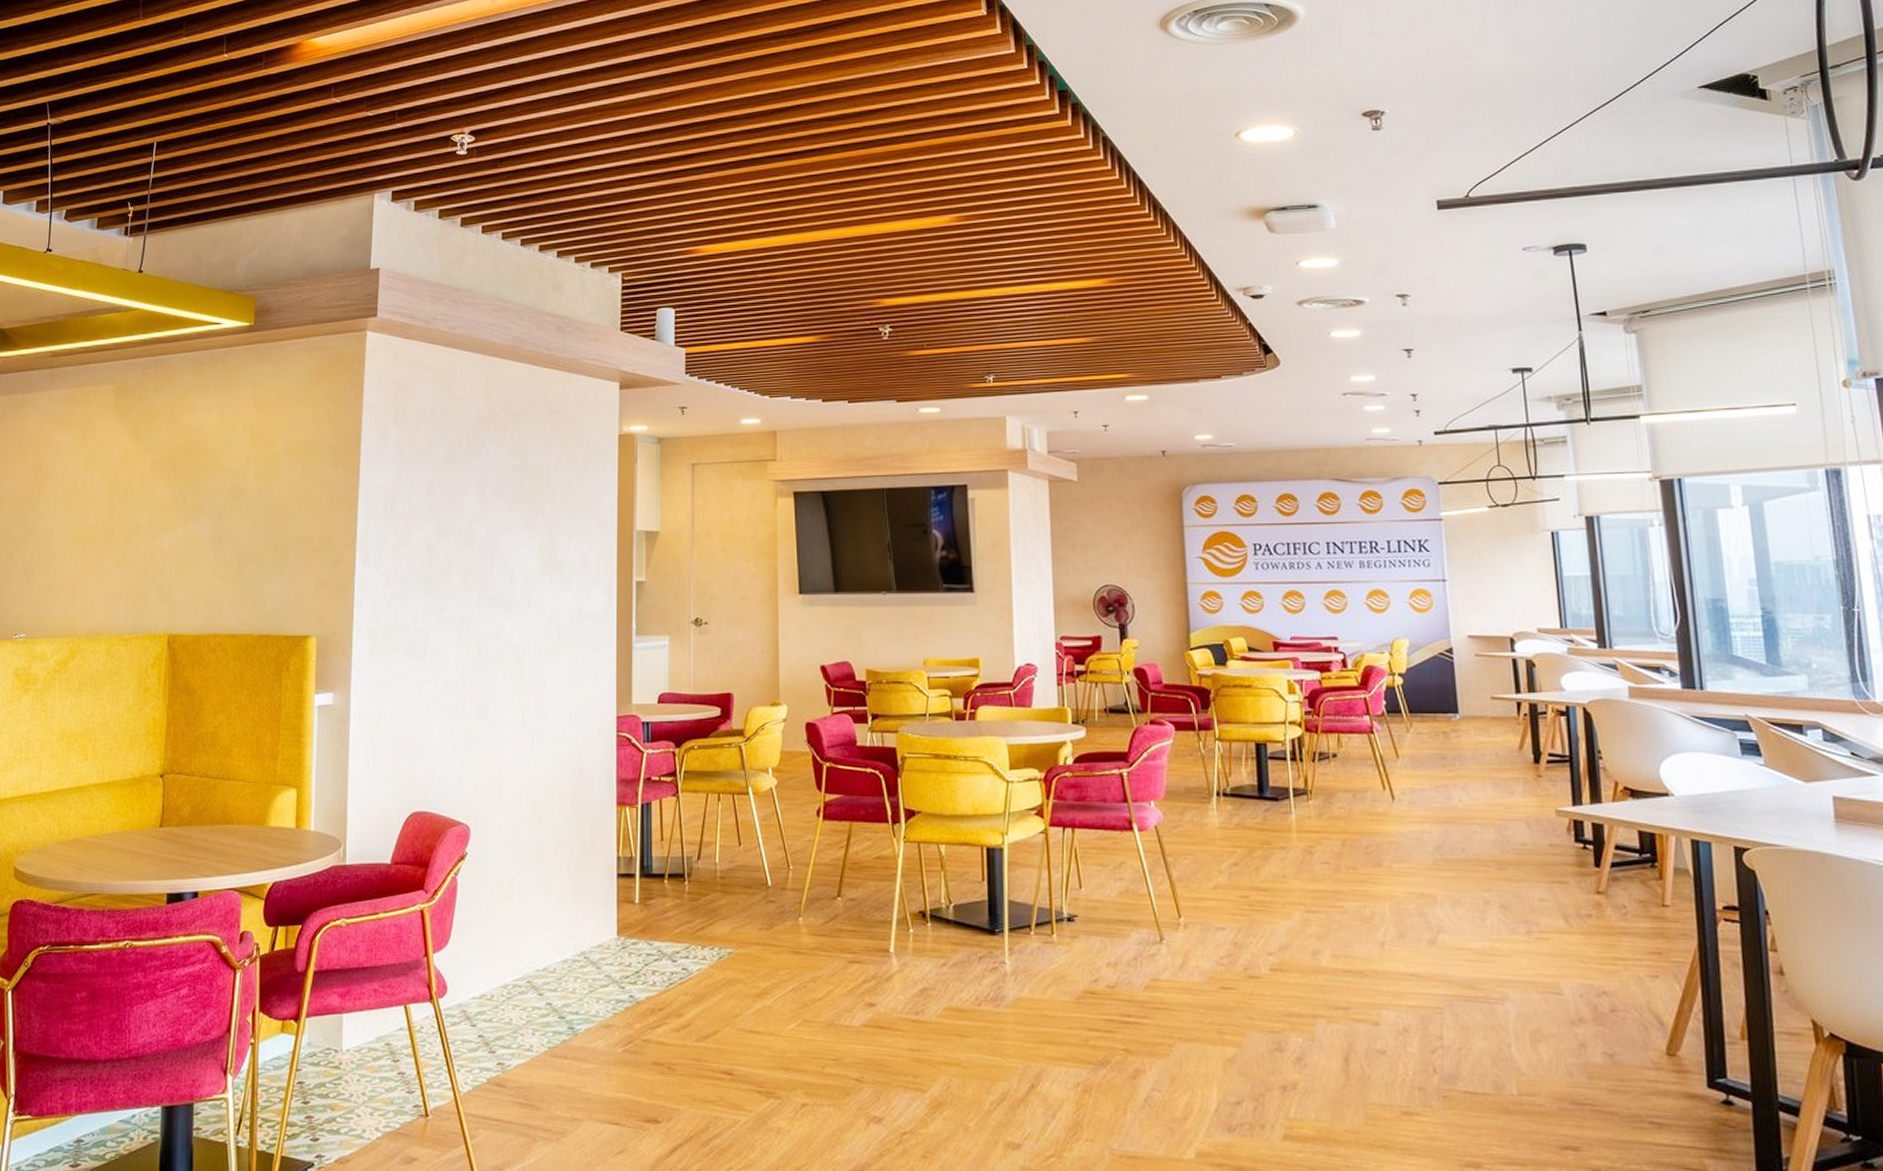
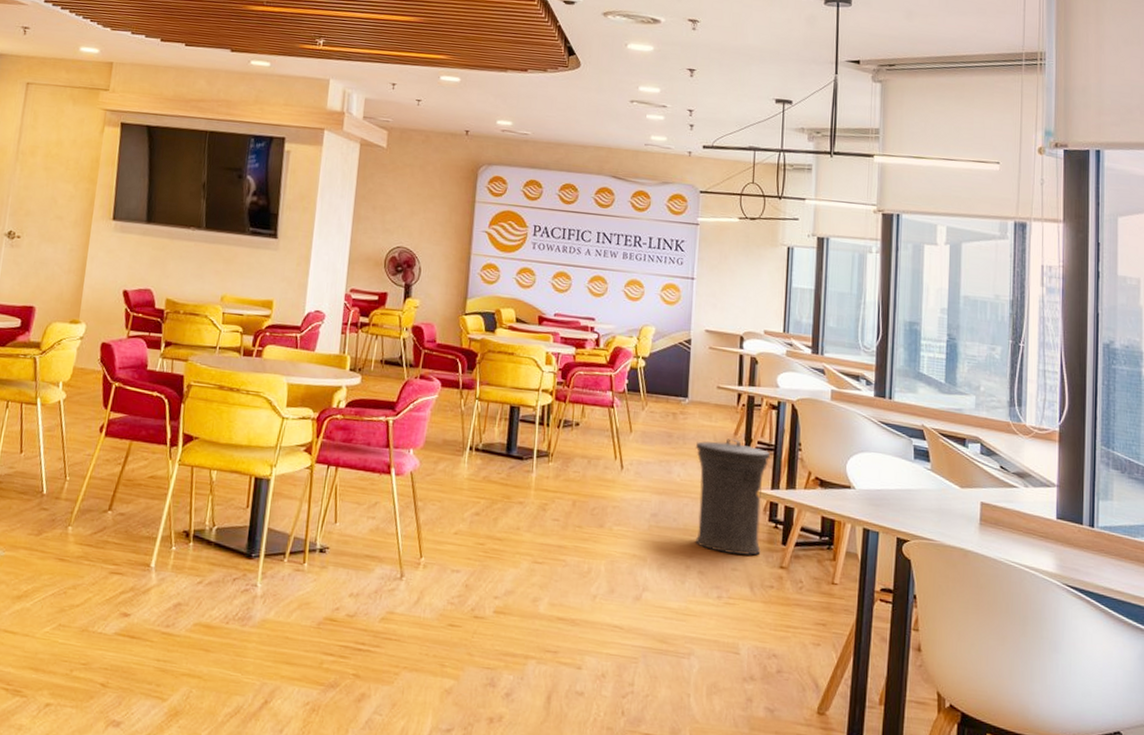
trash can: none [1475,754,1571,882] -> present [695,438,771,556]

